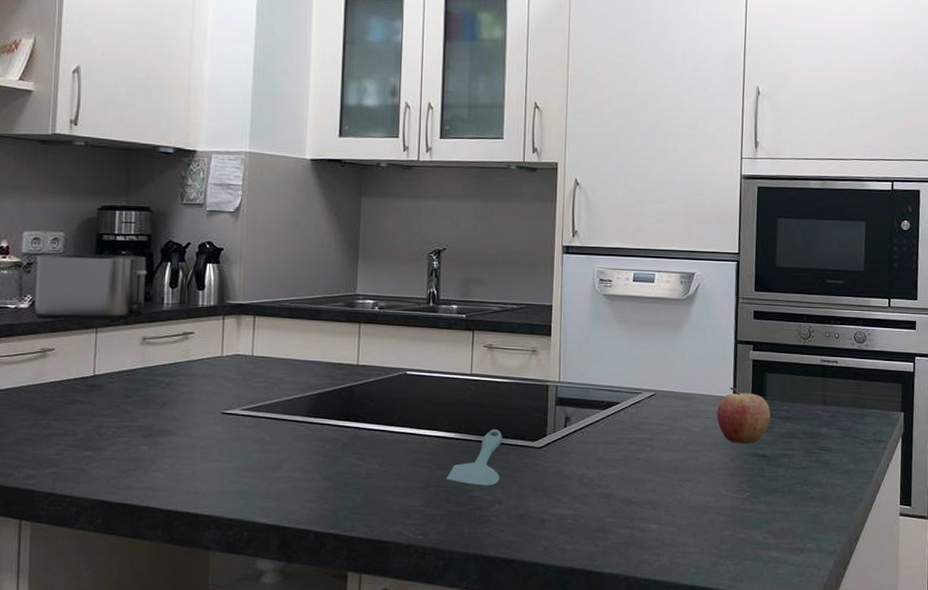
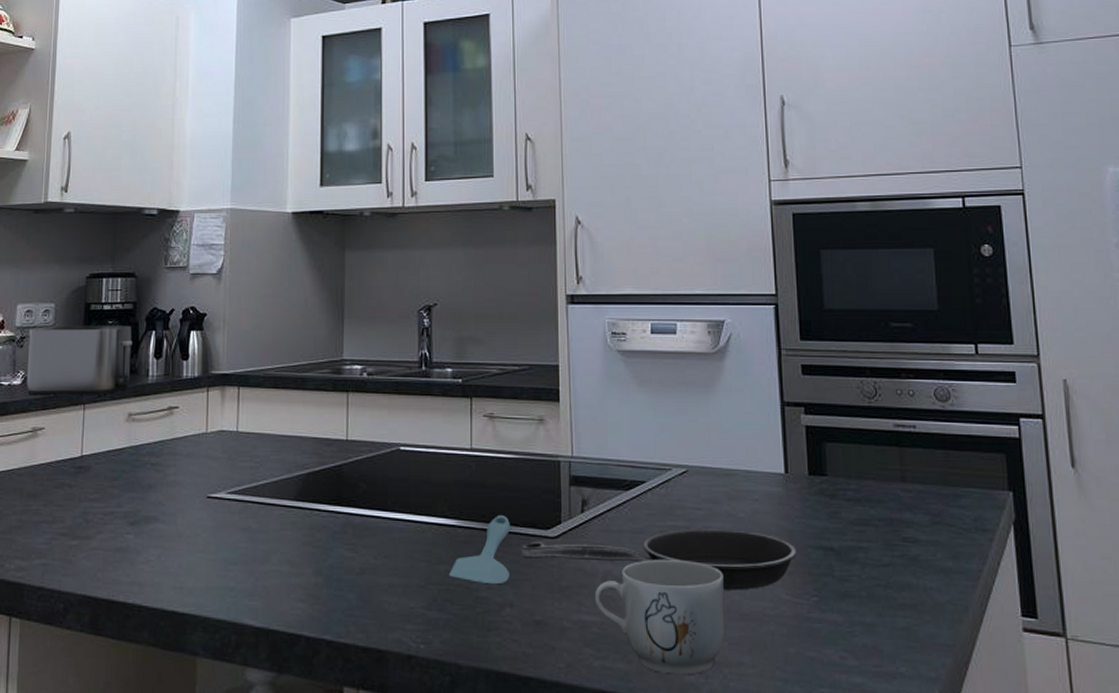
frying pan: none [511,440,738,488] -> present [521,528,797,591]
mug: none [570,464,678,554] -> present [594,559,725,675]
fruit: present [716,386,771,444] -> none [766,460,836,533]

